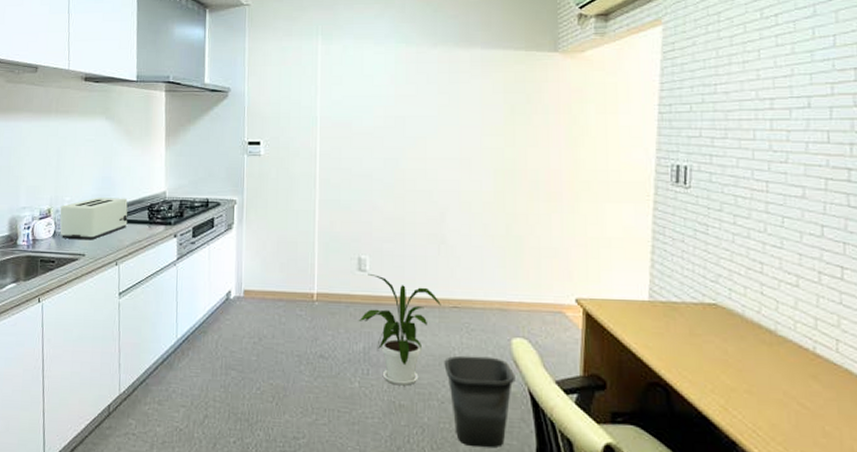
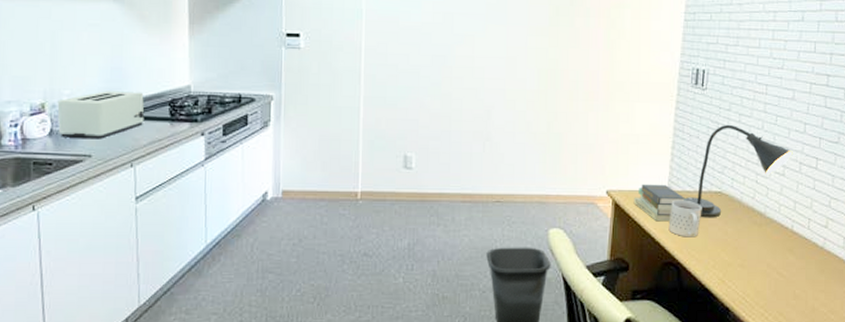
house plant: present [358,273,441,386] -> none [403,170,485,278]
books: none [608,292,672,336] -> present [633,184,686,222]
mug: none [652,311,694,356] -> present [668,200,702,238]
desk lamp: none [669,226,808,334] -> present [684,124,793,218]

